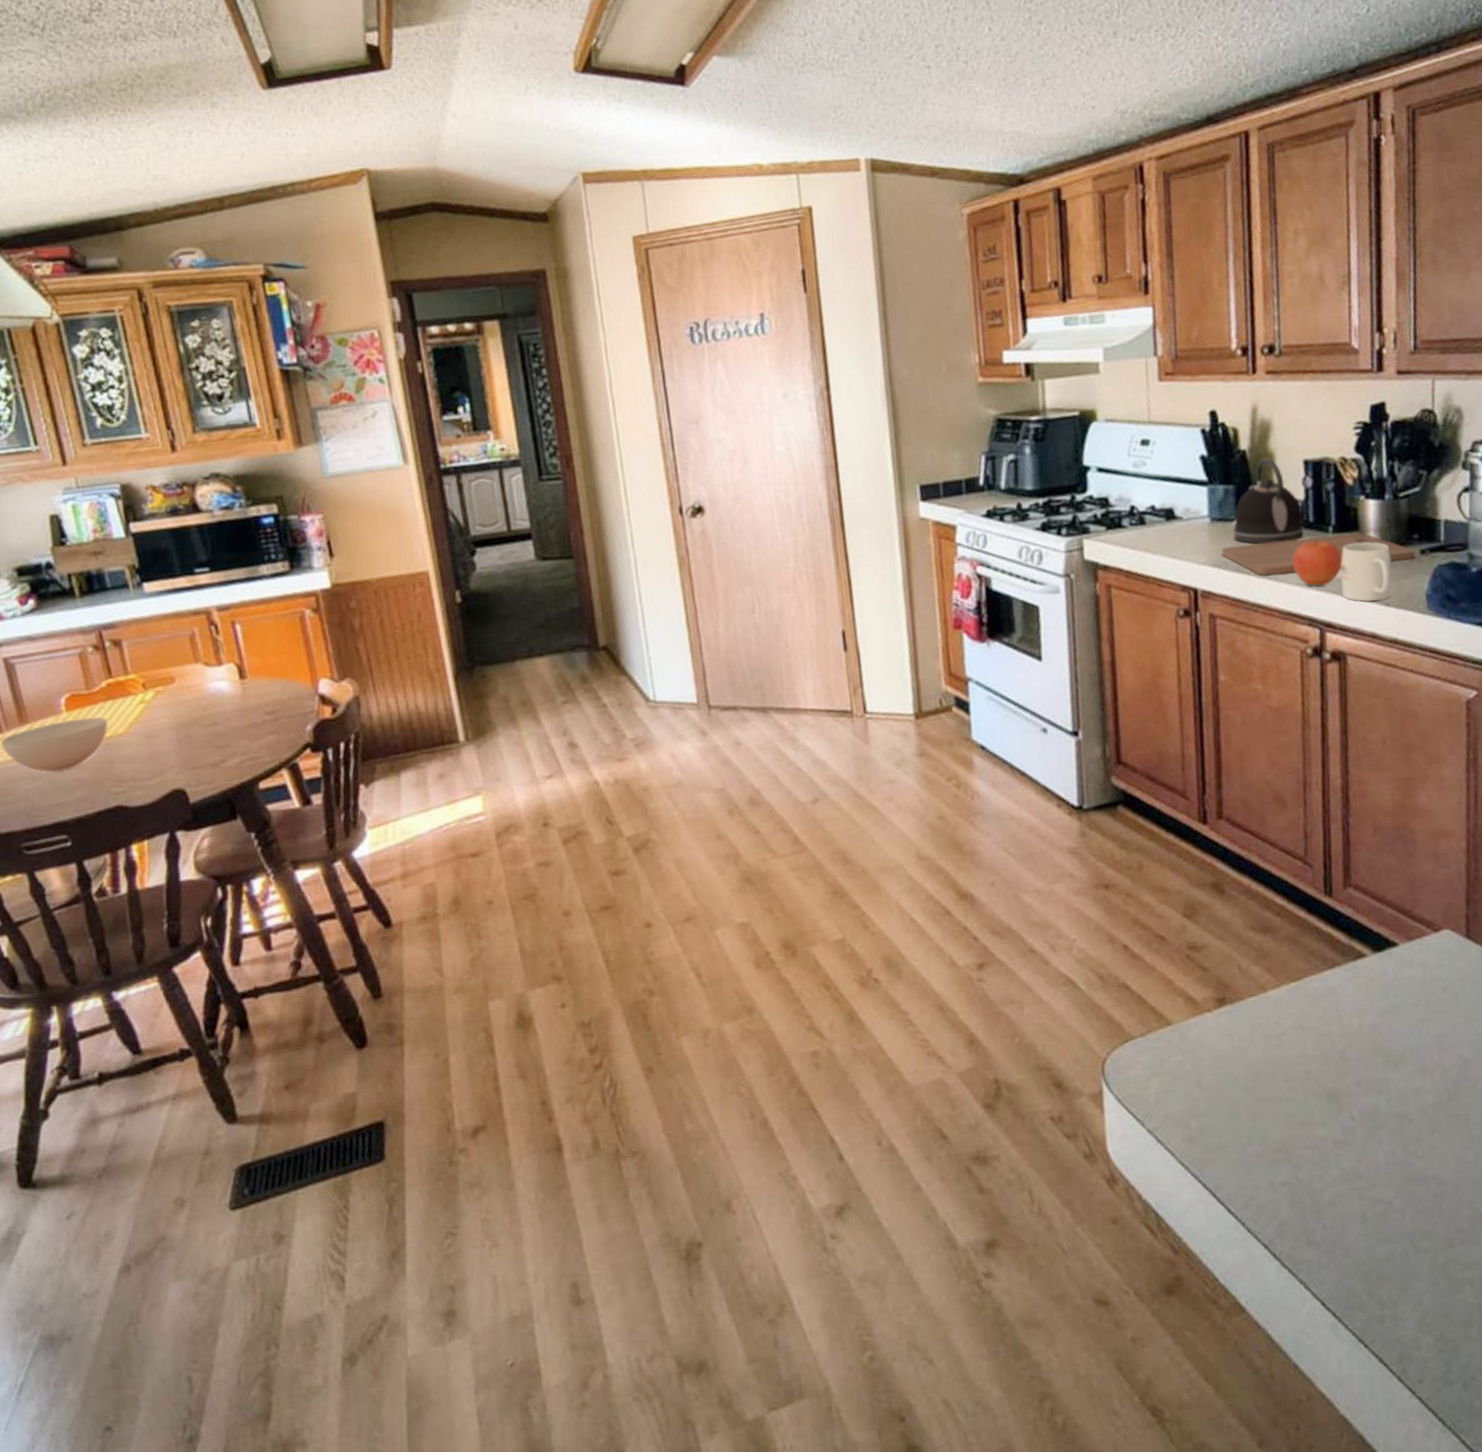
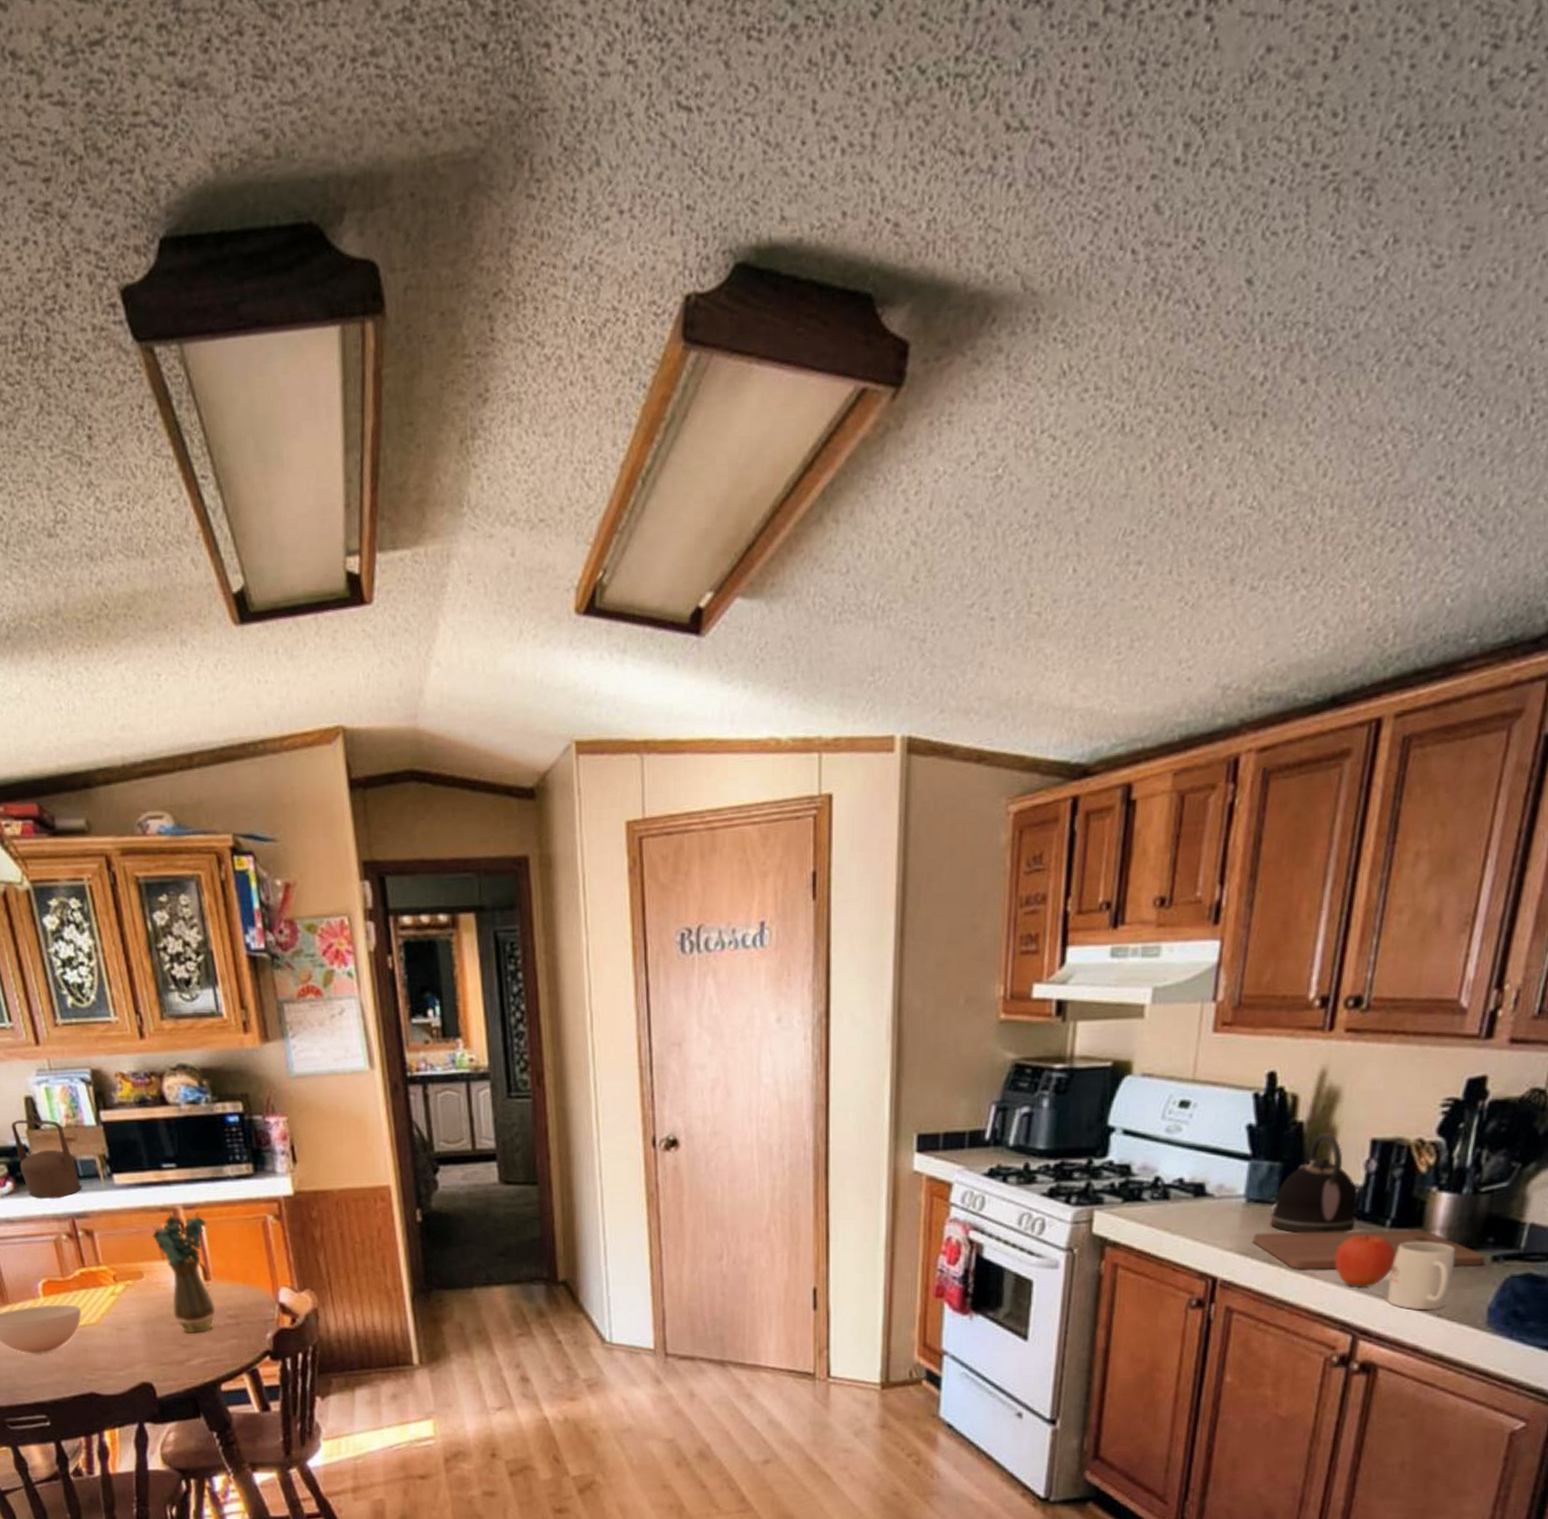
decorative basket: none [34,529,110,615] -> present [11,1112,82,1200]
vase: none [184,612,252,735] -> present [152,1210,216,1334]

